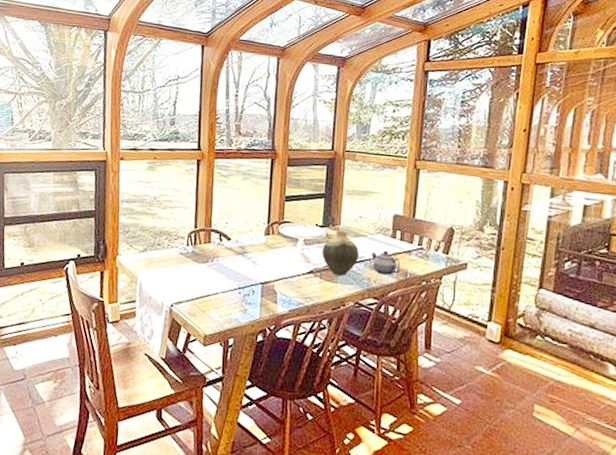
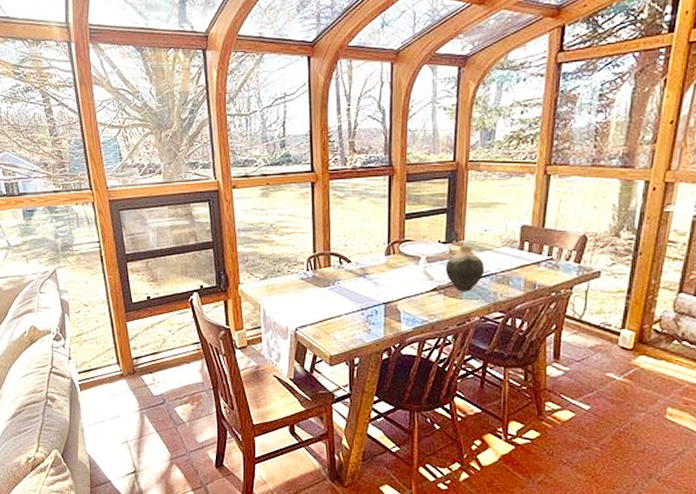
teapot: present [371,250,401,275] -> none [497,263,529,288]

